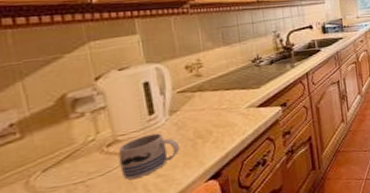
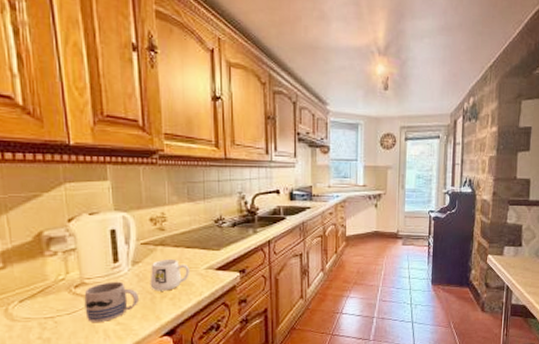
mug: none [189,103,231,137] -> present [150,259,189,291]

